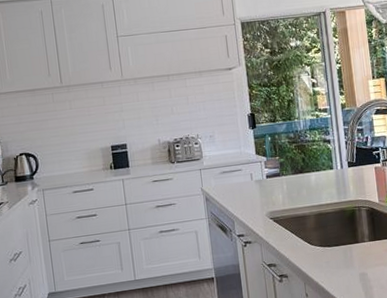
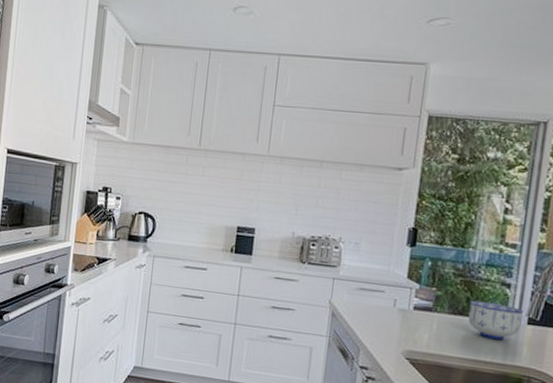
bowl: none [305,156,345,186] -> present [468,300,523,341]

